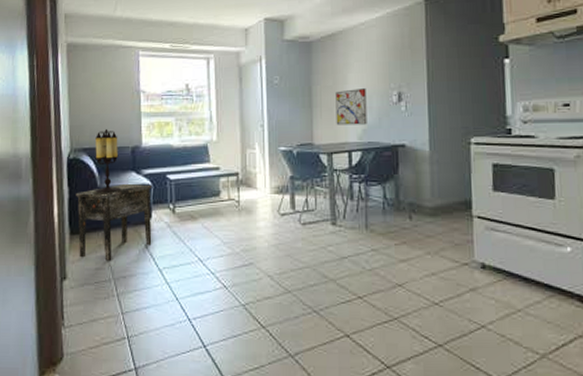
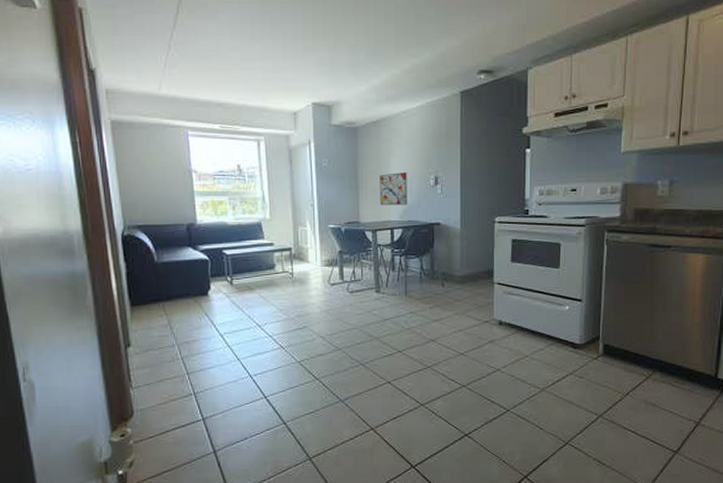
side table: present [76,184,152,261] -> none [133,259,212,329]
table lamp: present [95,128,121,193] -> none [149,206,178,268]

